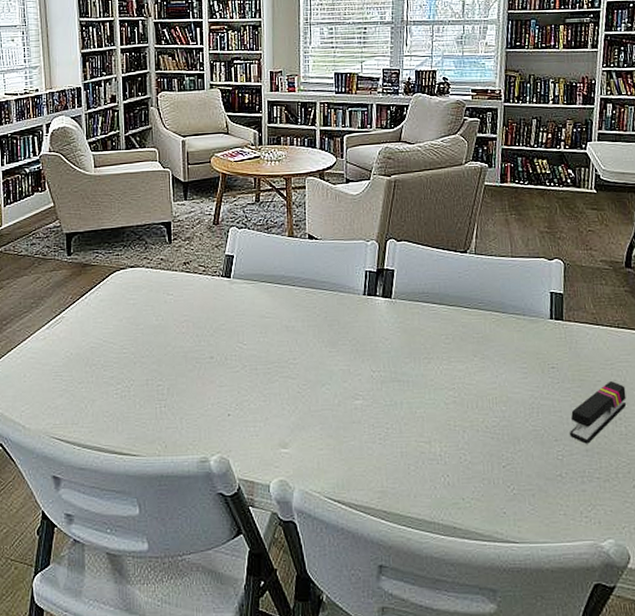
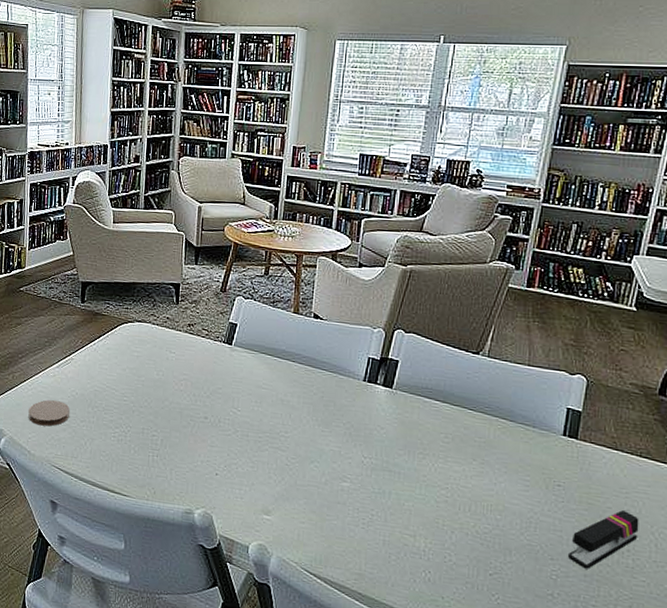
coaster: none [19,365,66,396] -> present [28,400,70,427]

